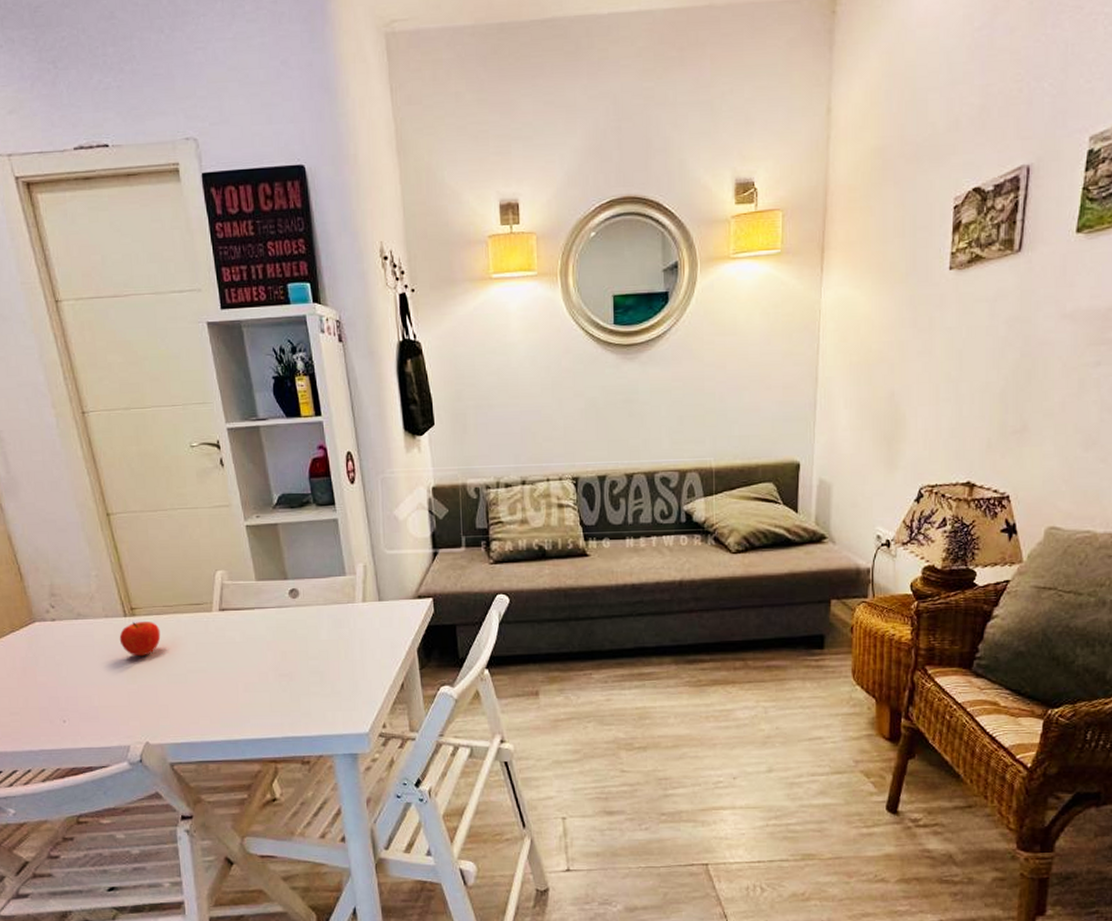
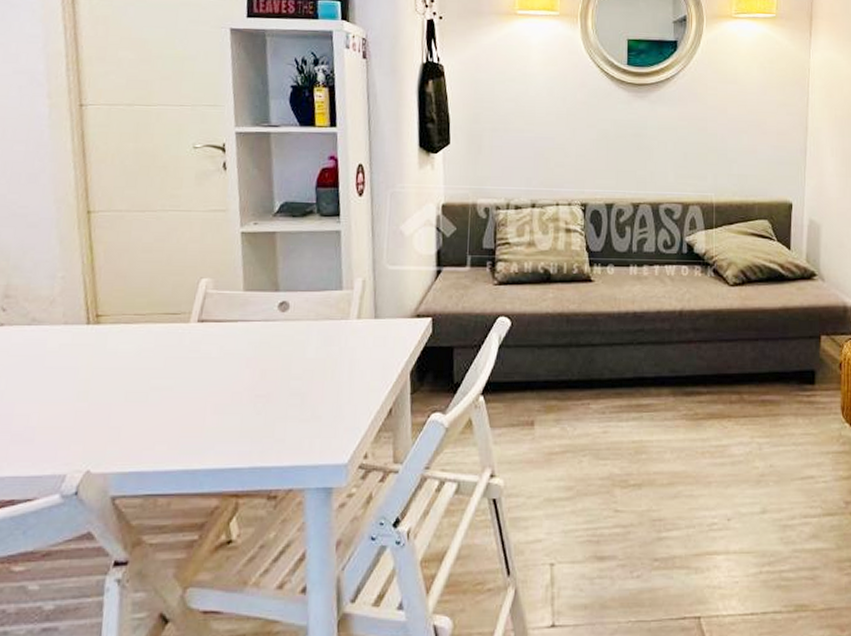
fruit: present [119,622,161,657] -> none [76,331,127,370]

